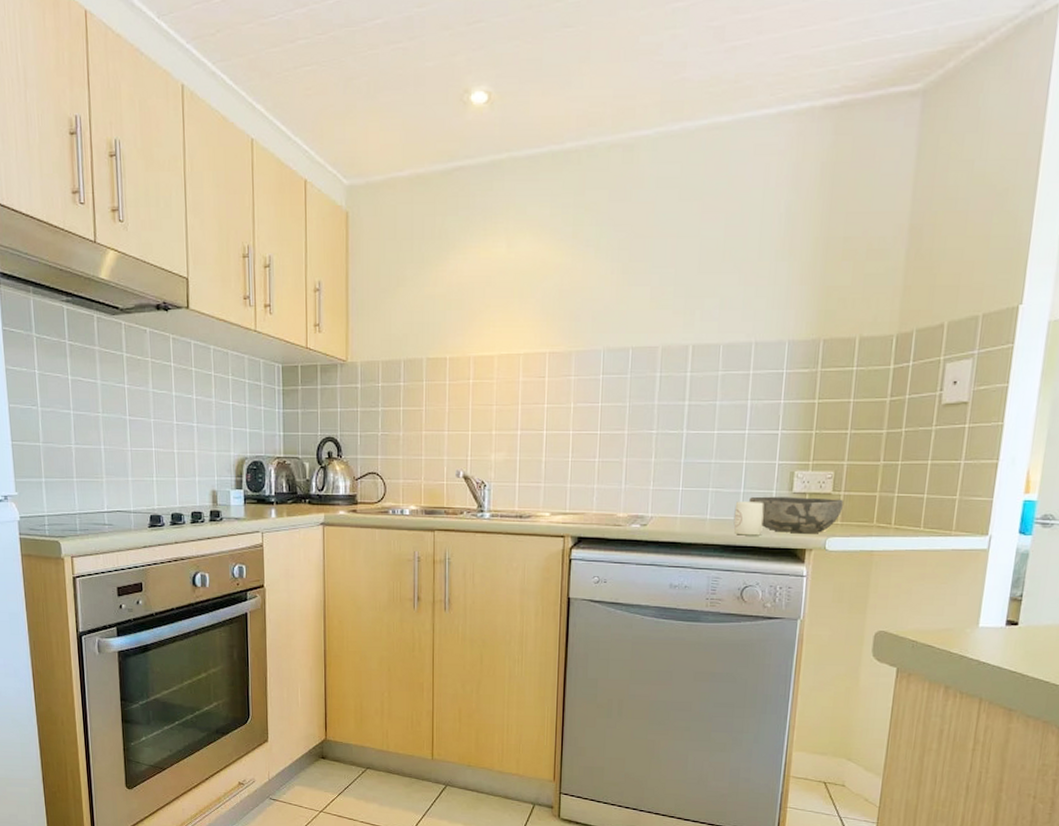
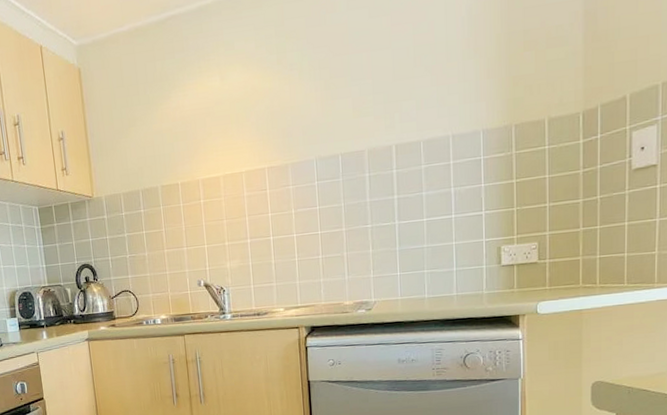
mug: present [733,501,765,536] -> none [449,277,477,309]
bowl: present [749,496,843,534] -> none [462,266,549,302]

